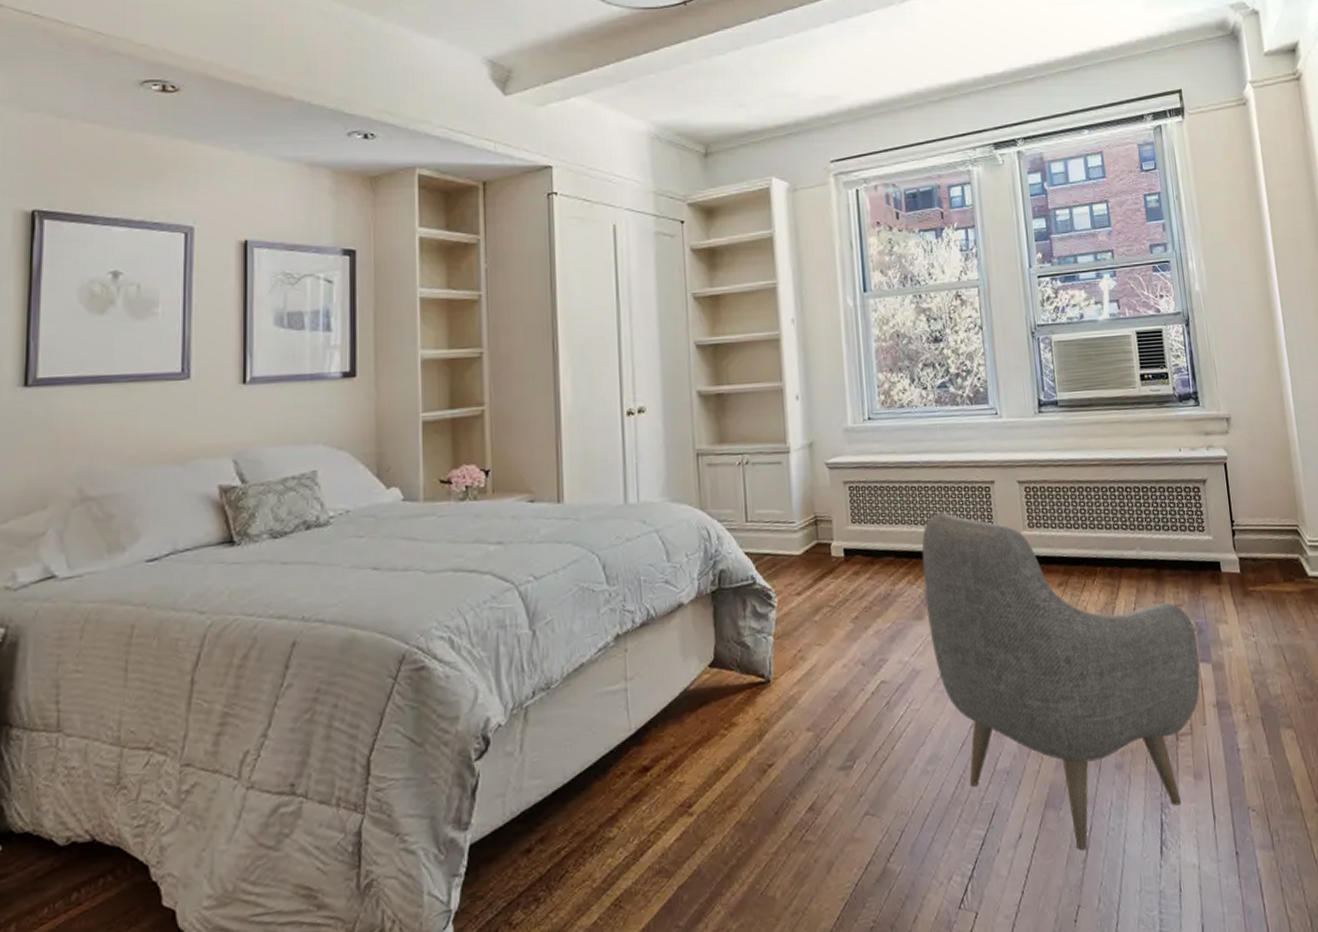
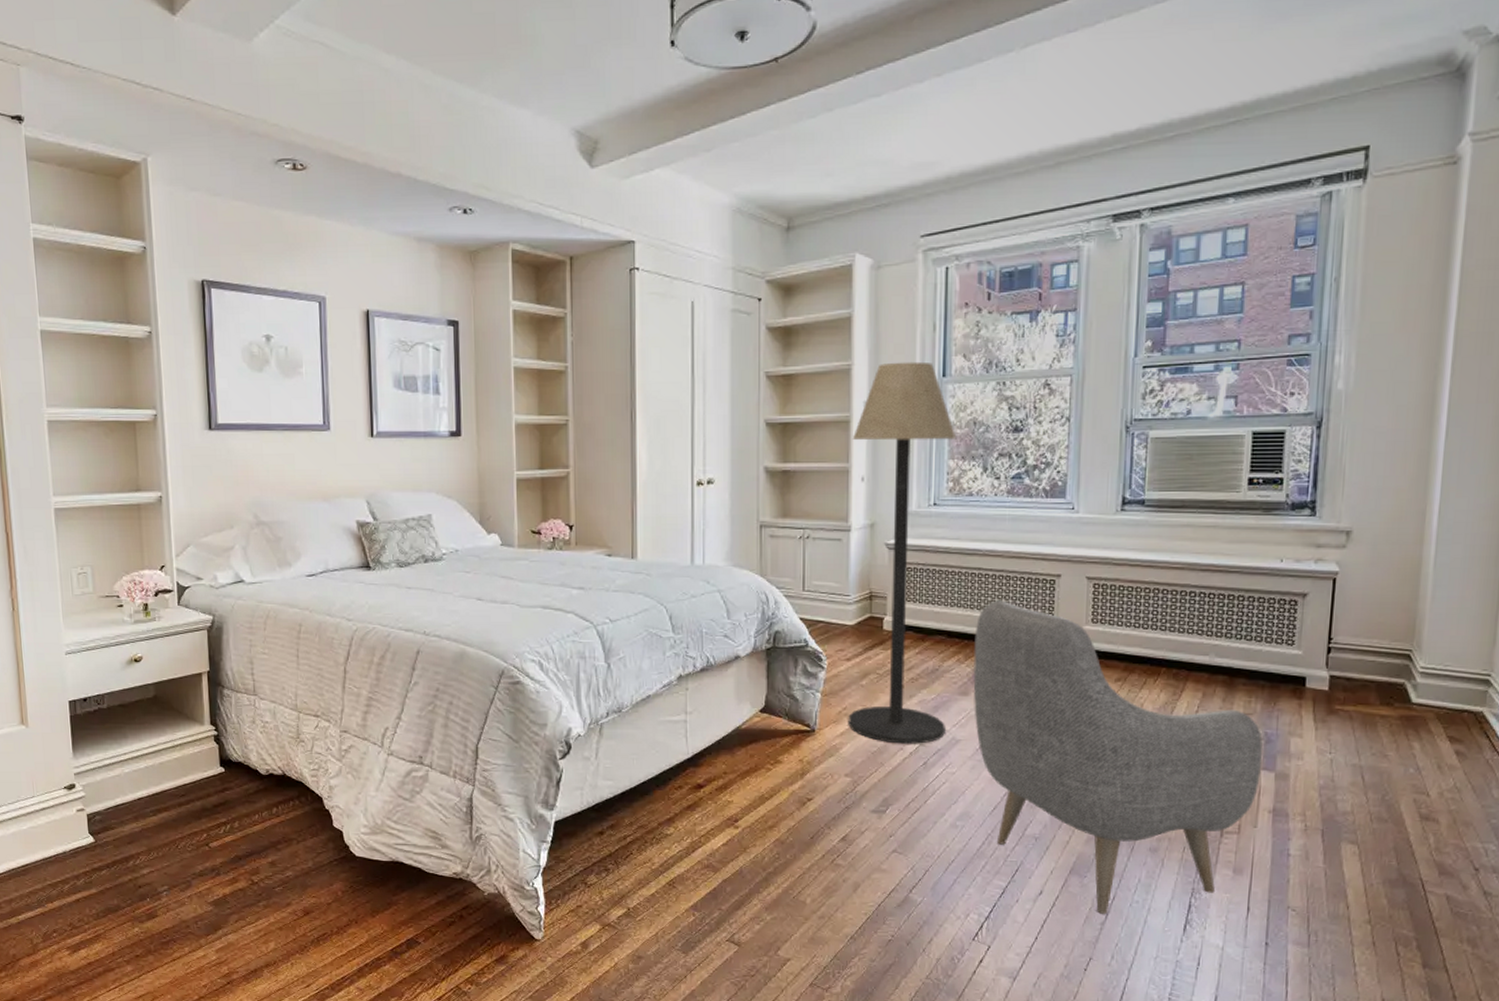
floor lamp: none [783,278,905,684] -> present [848,361,957,744]

